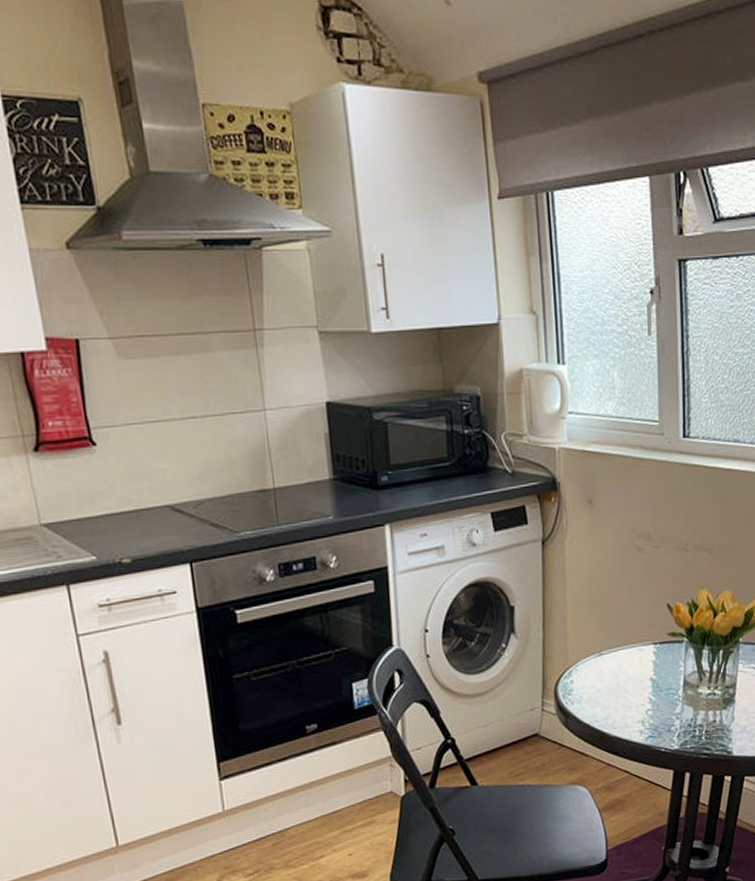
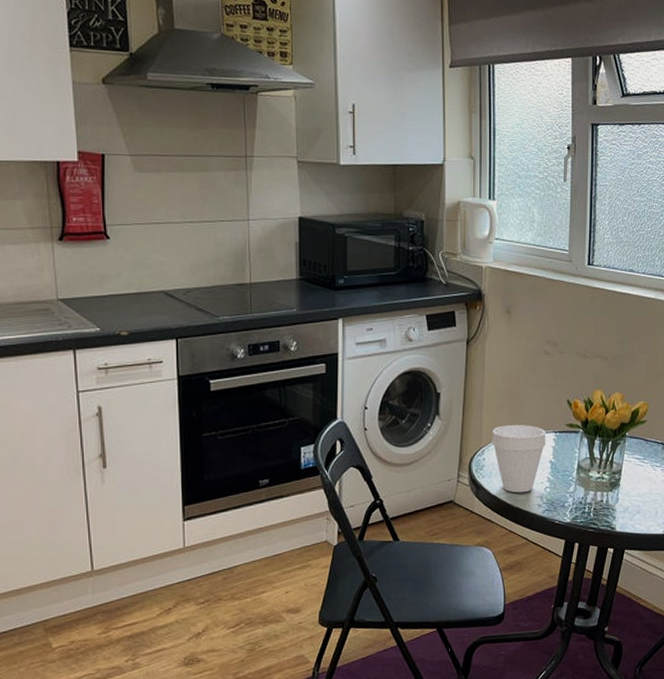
cup: none [579,637,645,719] -> present [492,425,546,493]

